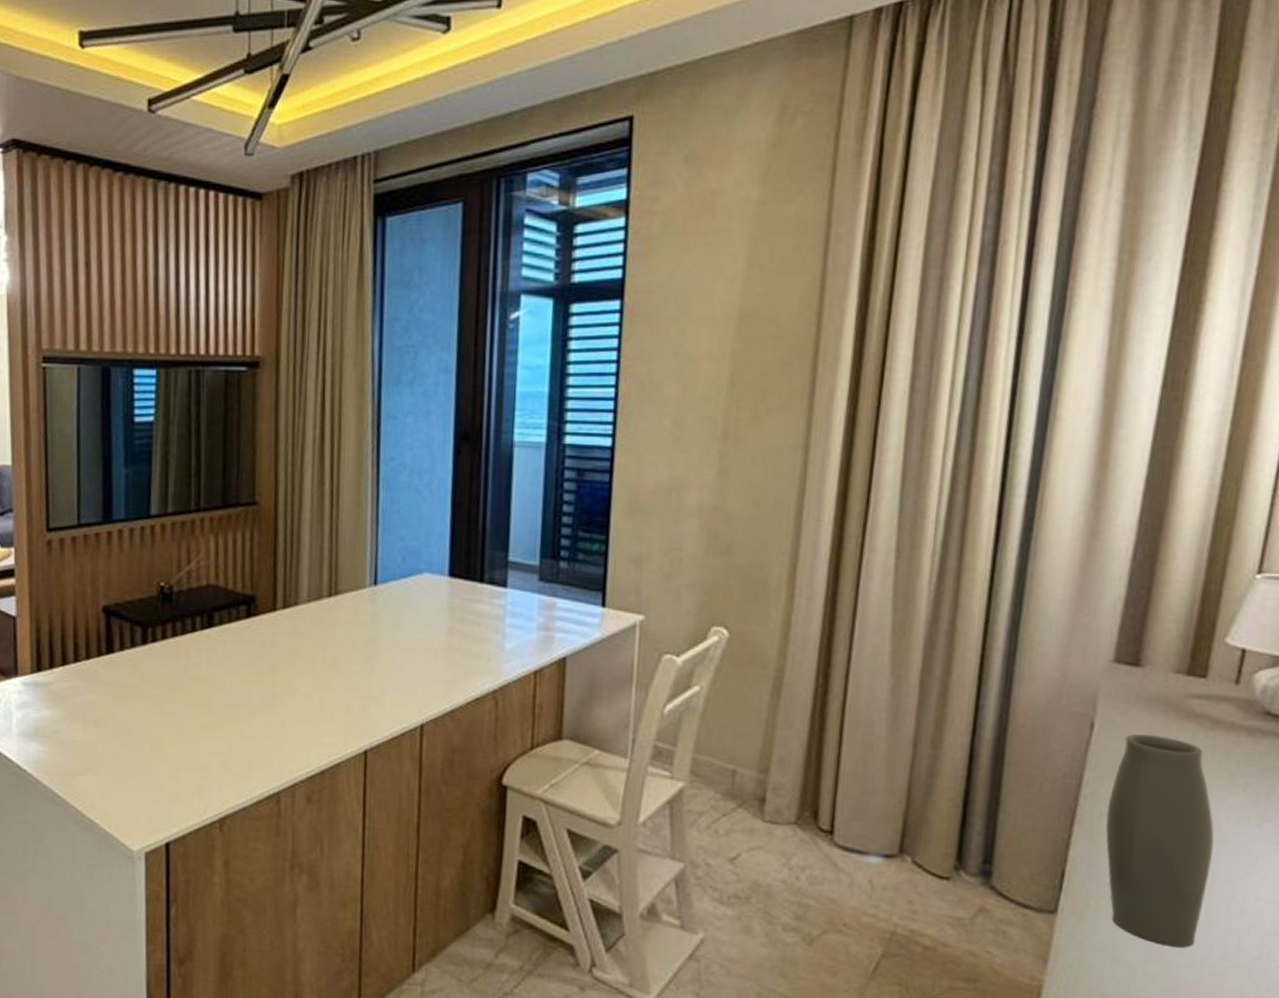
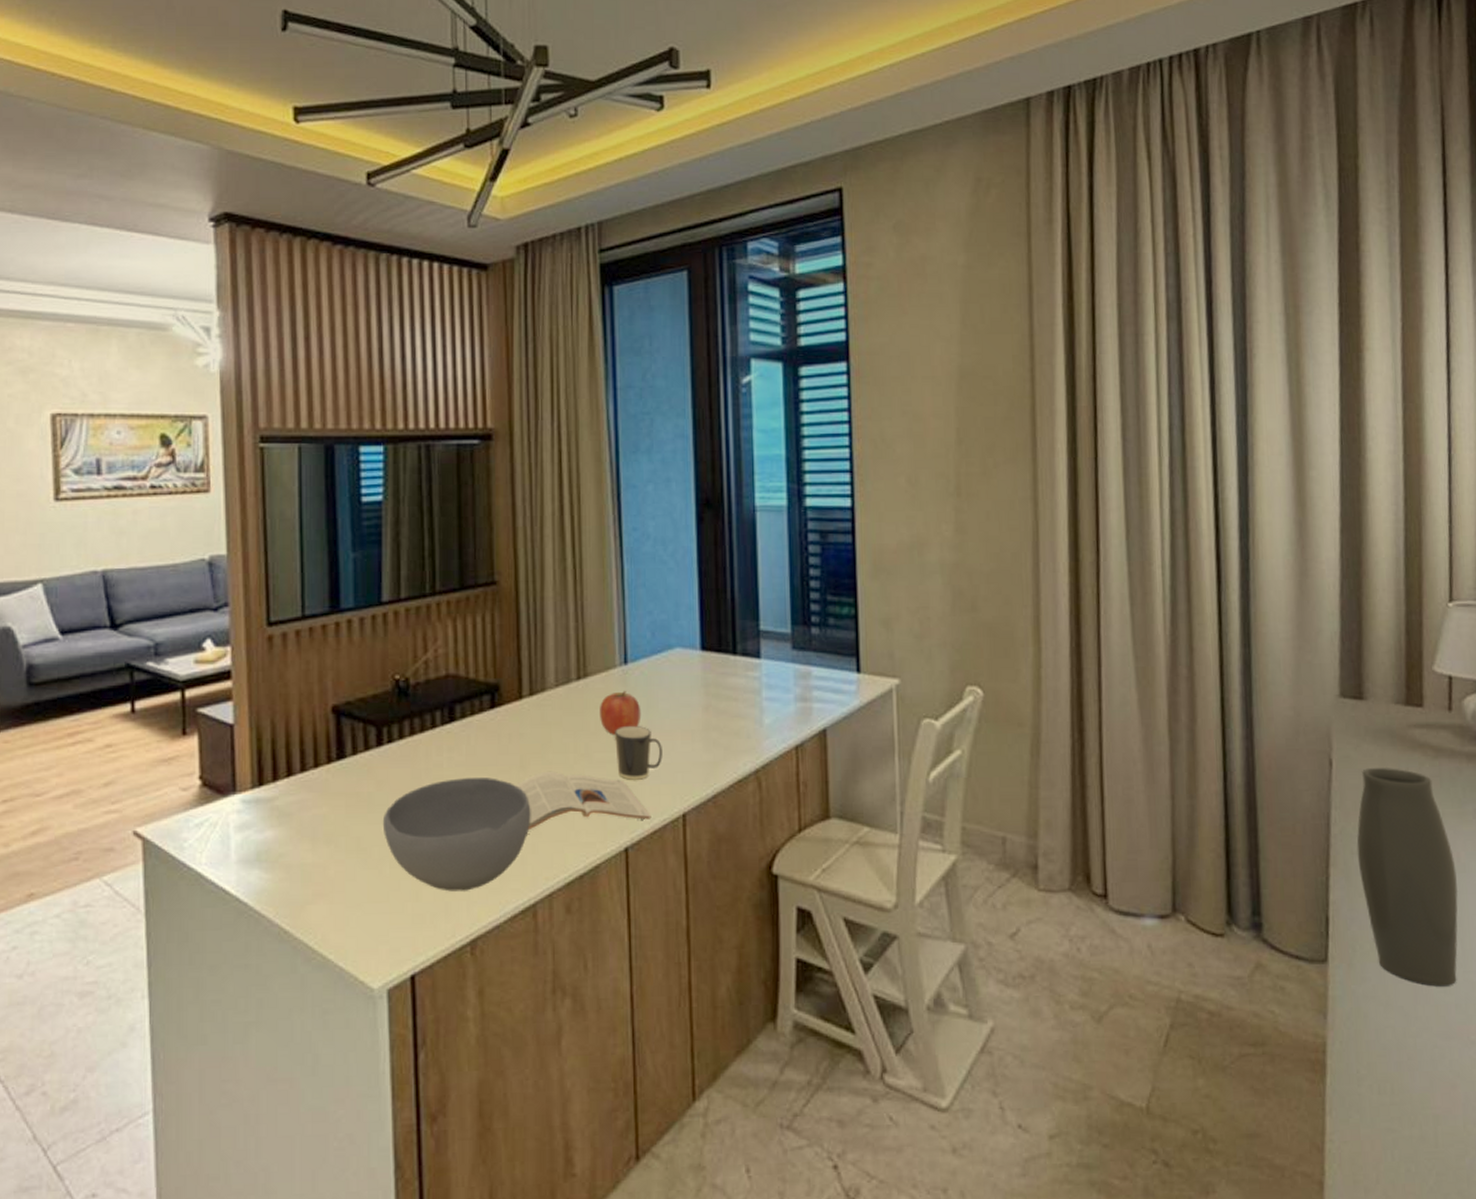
decorative bowl: none [145,678,280,776] -> present [382,777,531,892]
magazine: none [265,677,391,729] -> present [514,771,652,831]
fruit: none [348,610,388,649] -> present [600,691,642,735]
mug: none [361,642,405,691] -> present [615,726,662,780]

